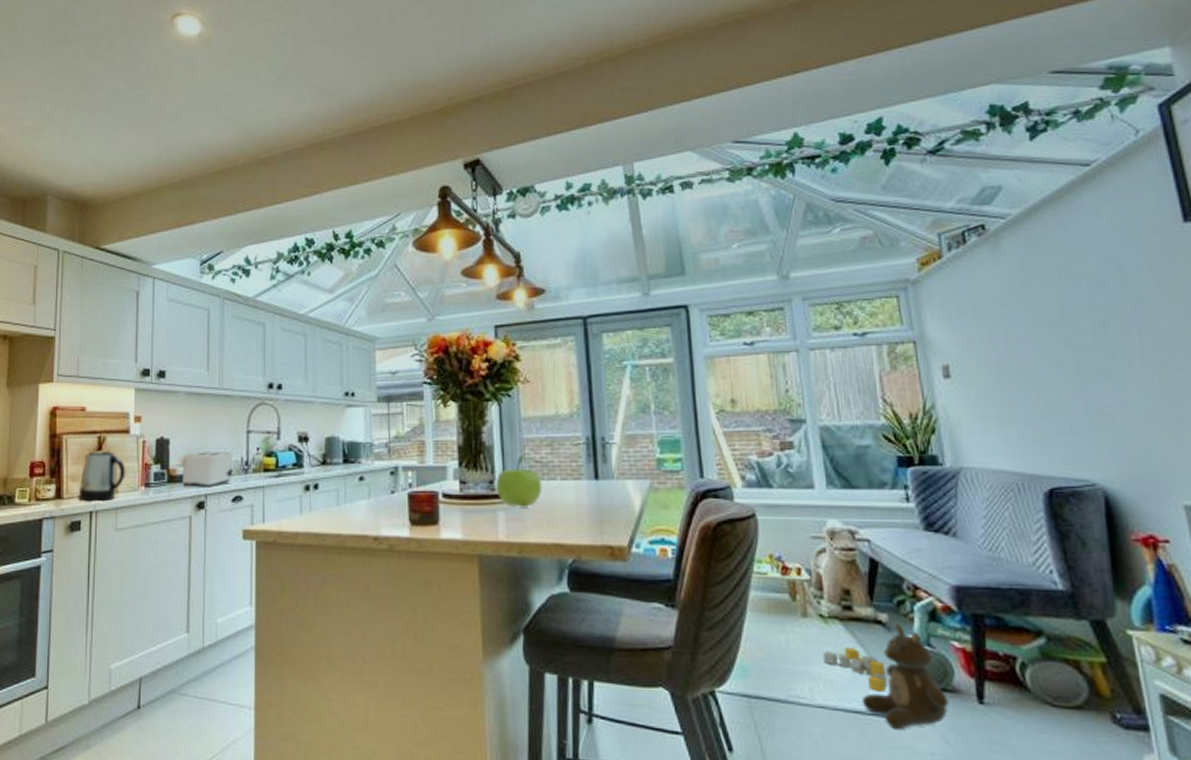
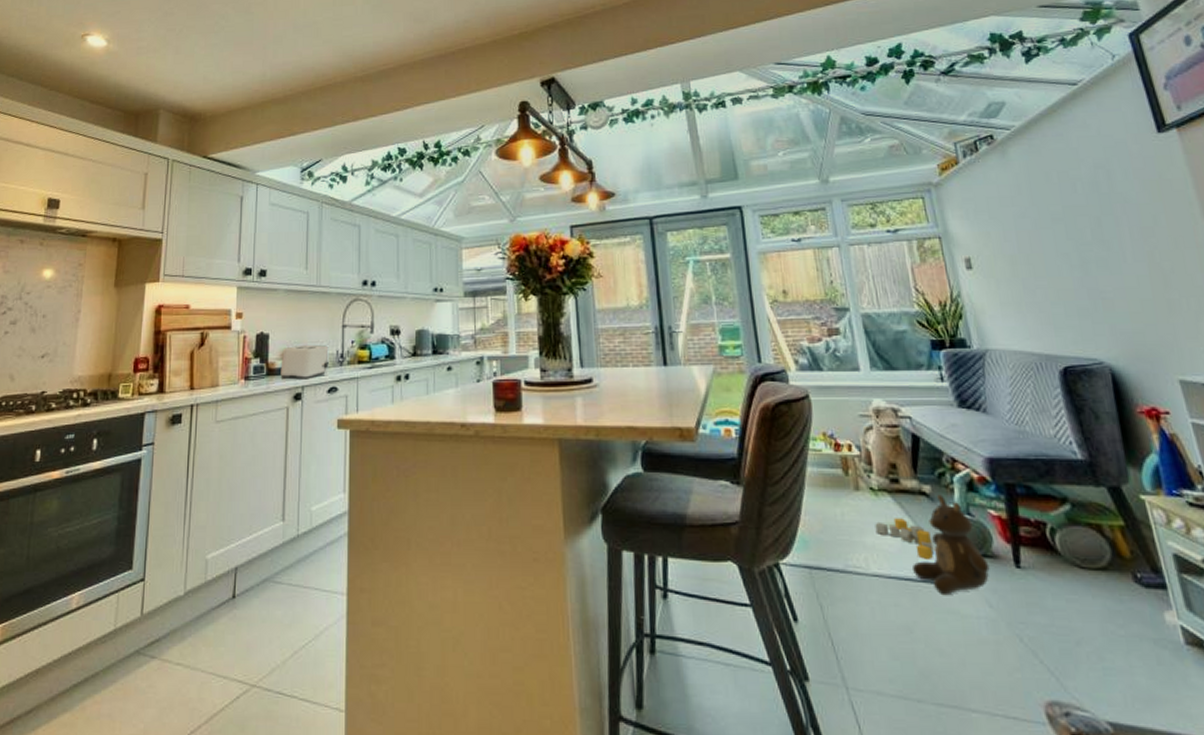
kettle: present [78,451,126,500] -> none [180,346,227,394]
fruit: present [495,455,551,507] -> none [573,344,624,393]

